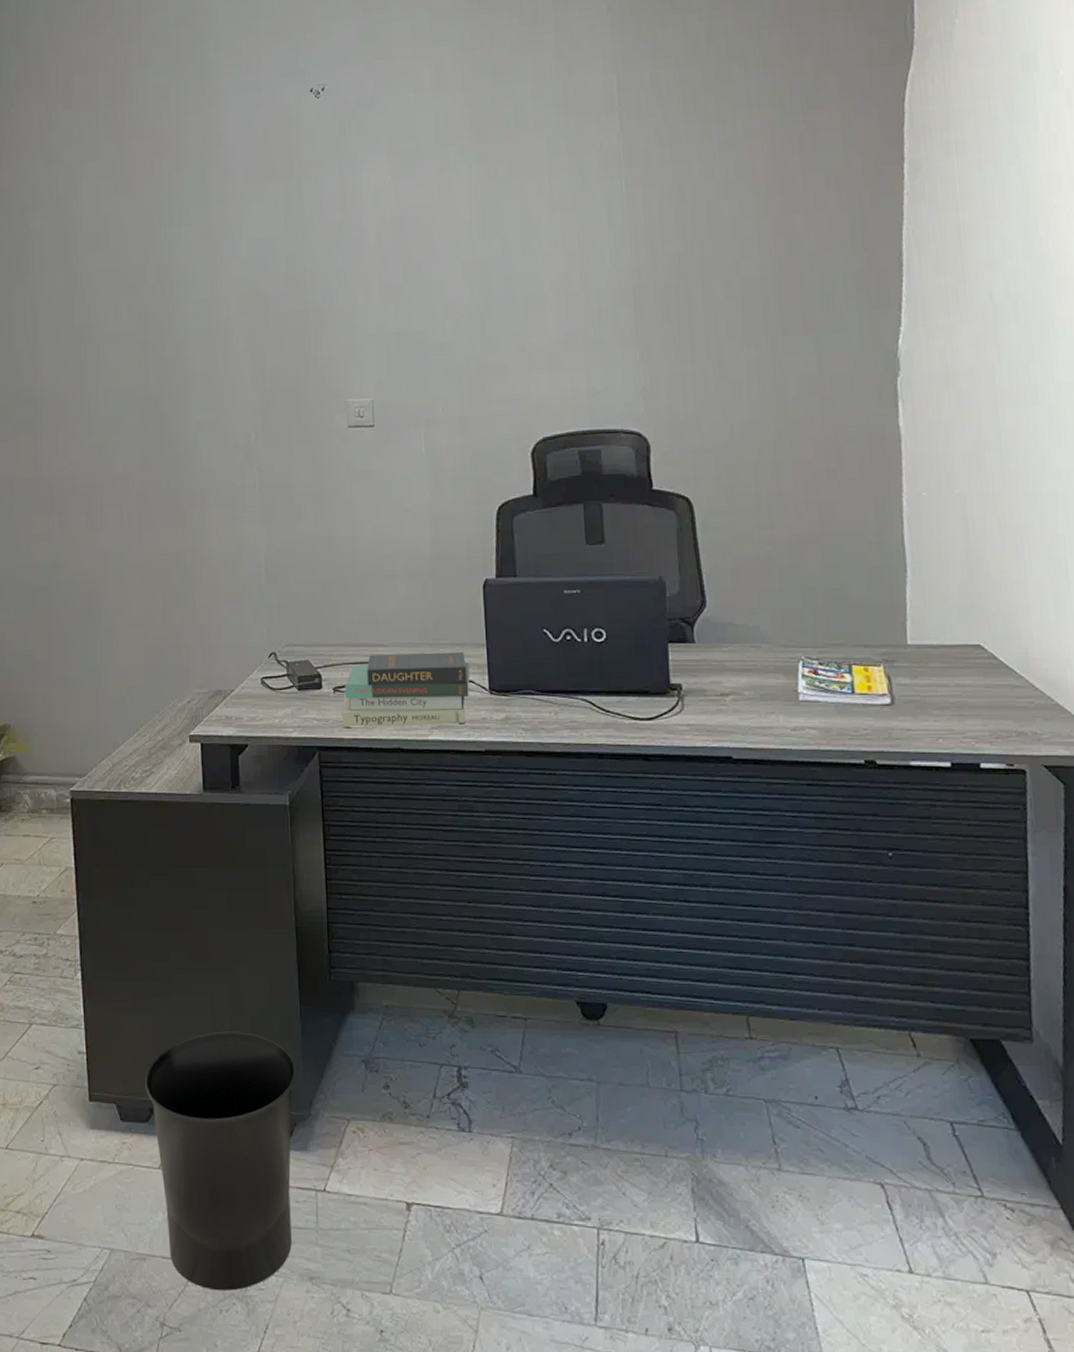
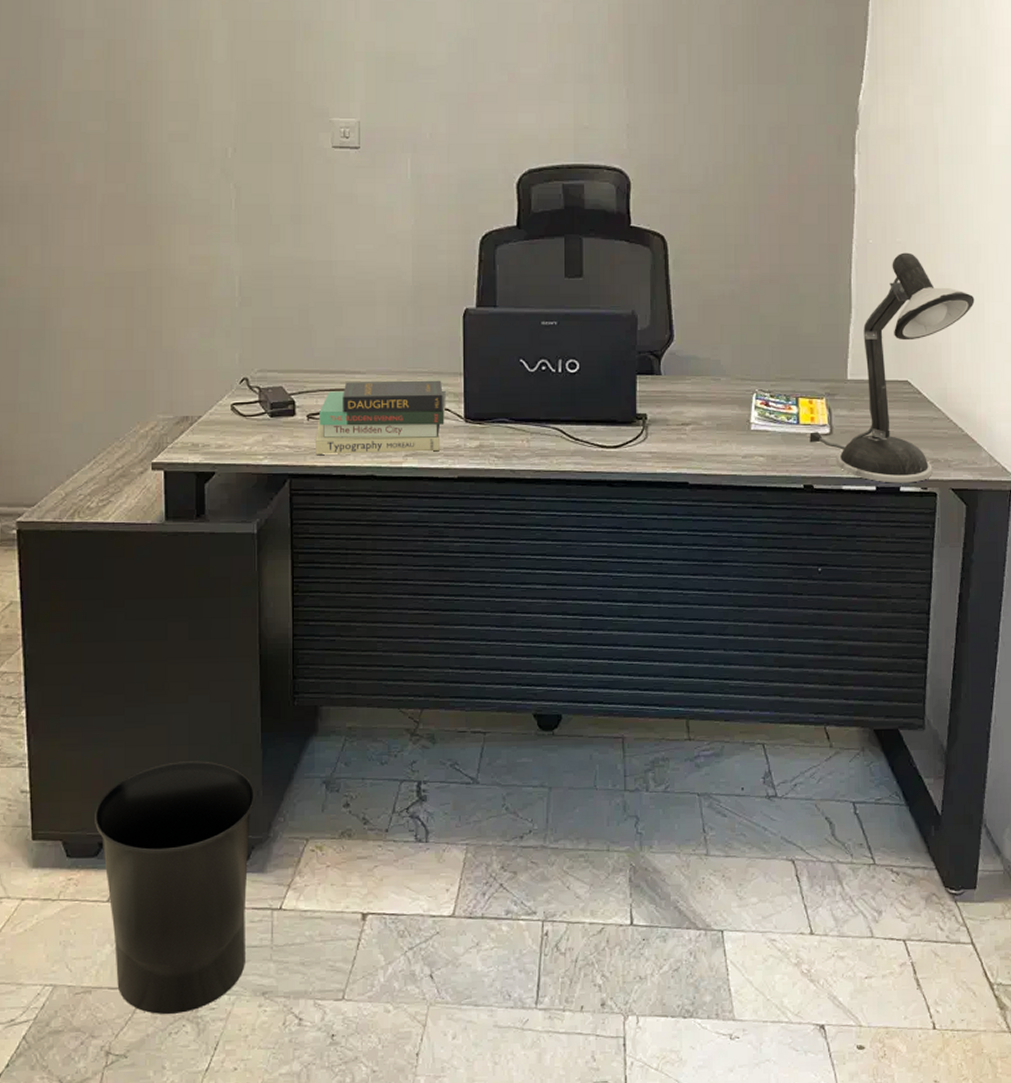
desk lamp: none [863,504,1055,759] -> present [806,252,975,483]

